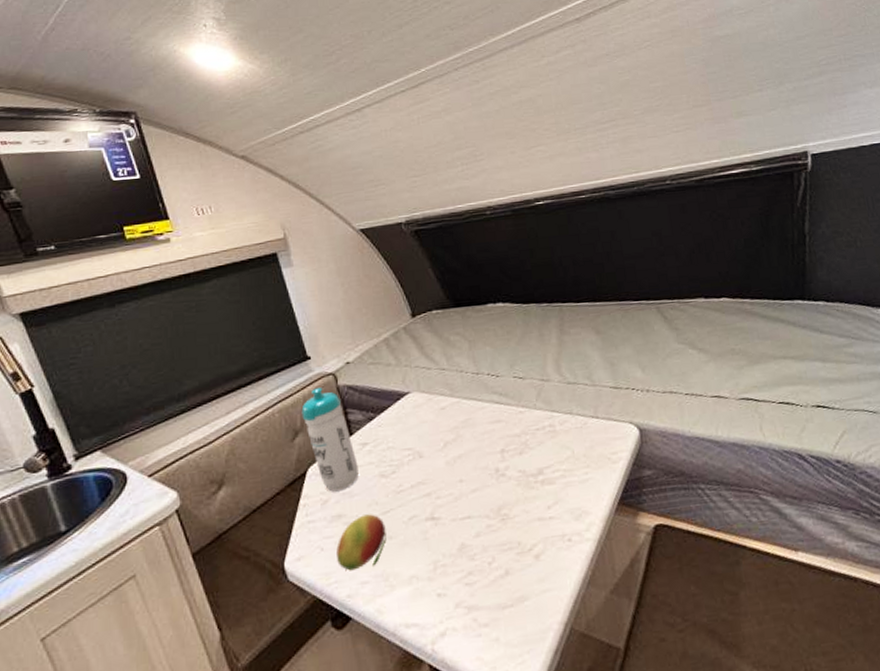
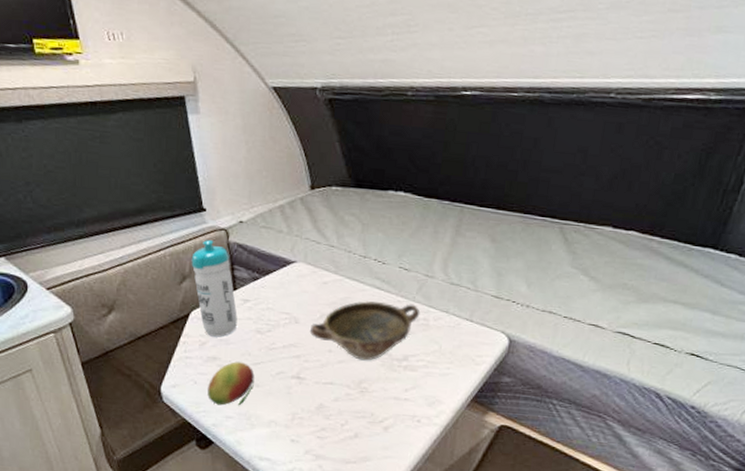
bowl: none [435,412,545,485] -> present [309,301,421,361]

